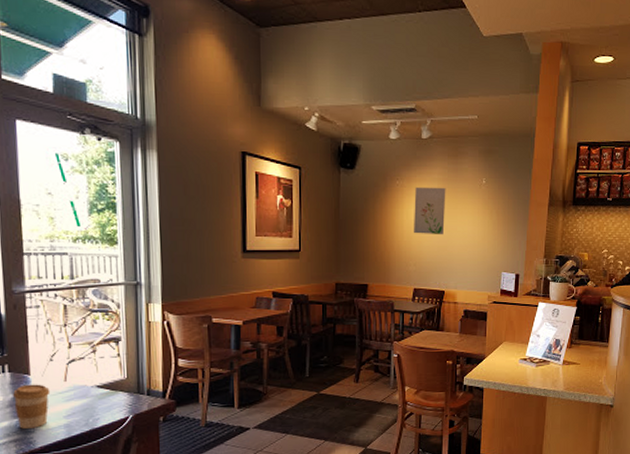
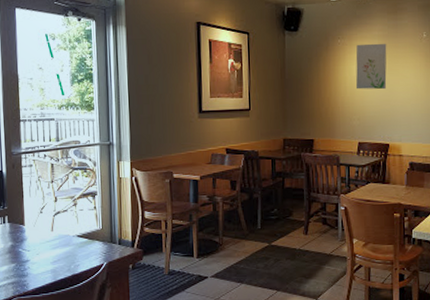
coffee cup: present [13,384,51,429] -> none [11,233,40,273]

